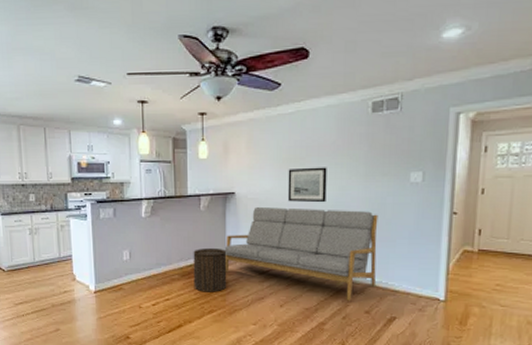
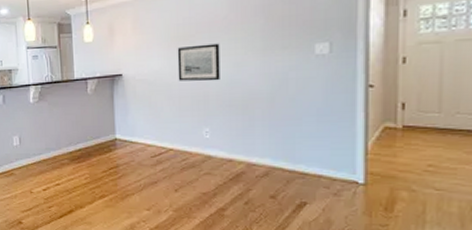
stool: present [193,247,227,292] -> none [82,131,118,177]
sofa: present [224,207,378,301] -> none [113,87,280,185]

